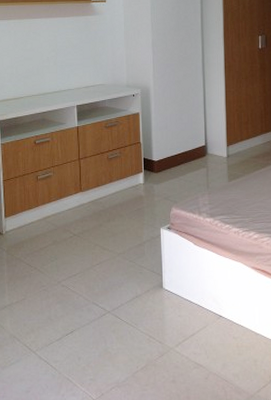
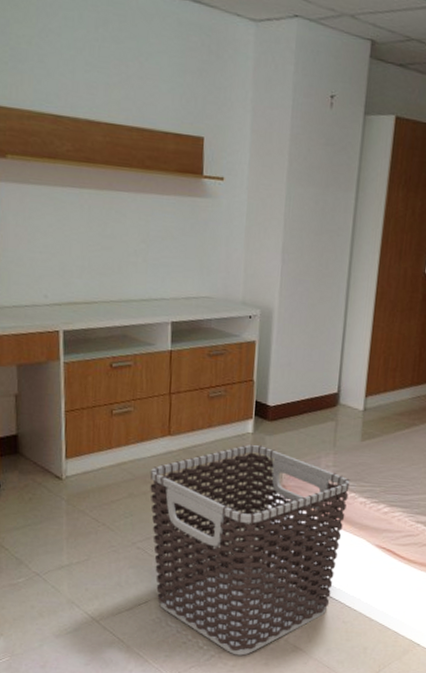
clothes hamper: none [68,192,224,375] -> present [150,444,350,656]

